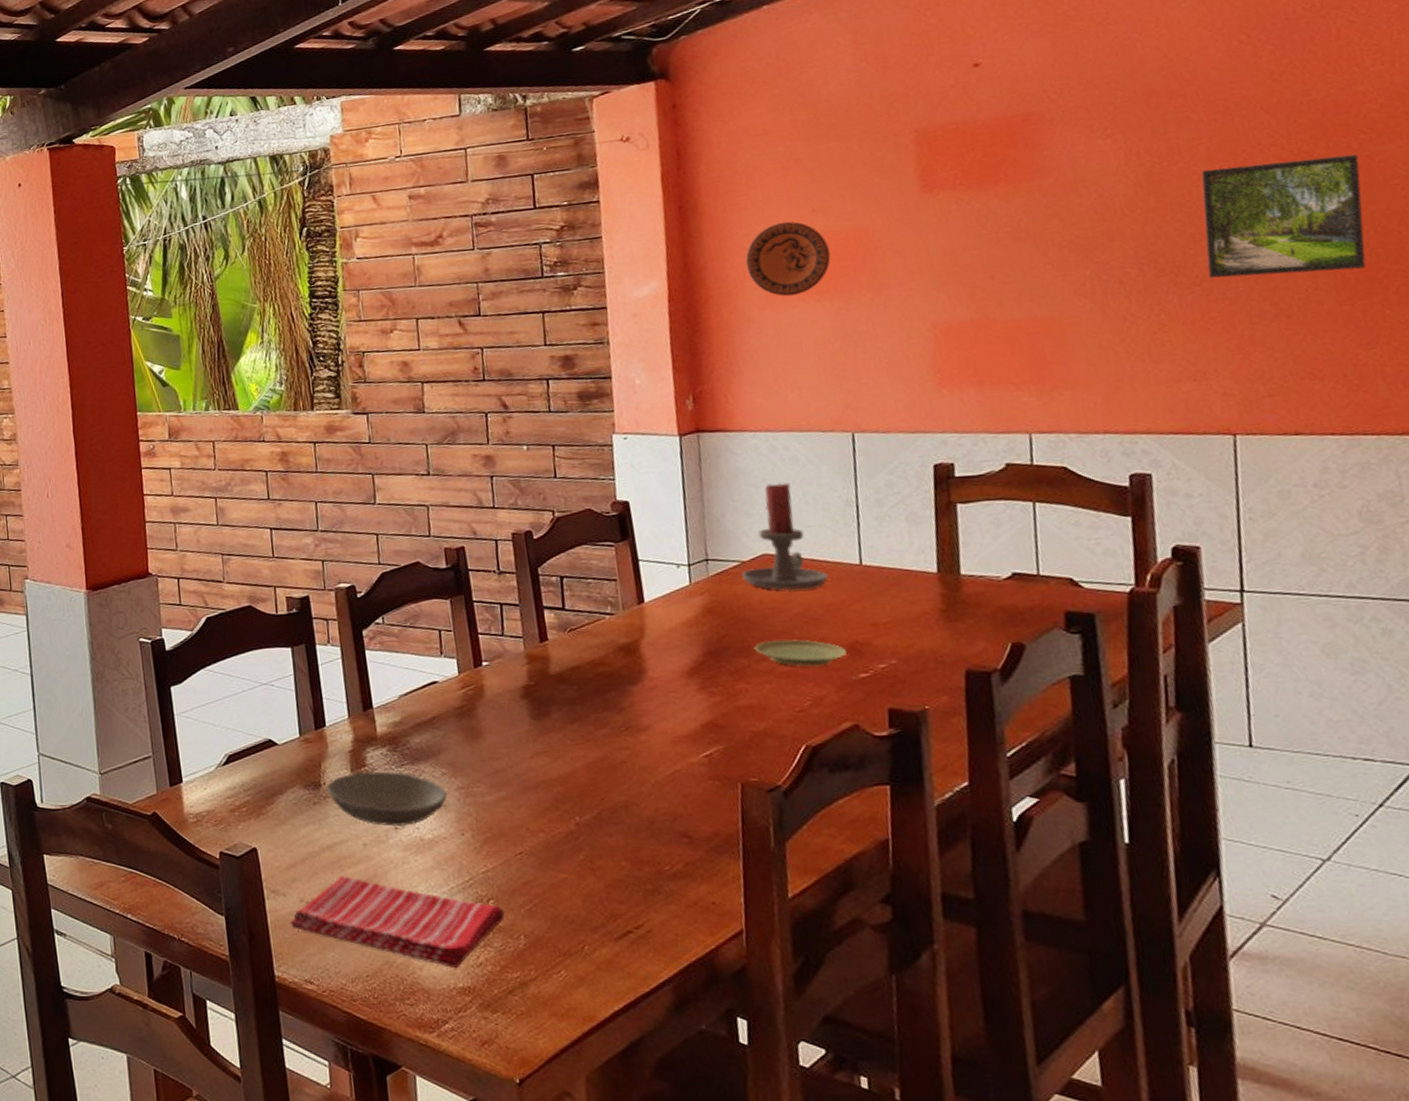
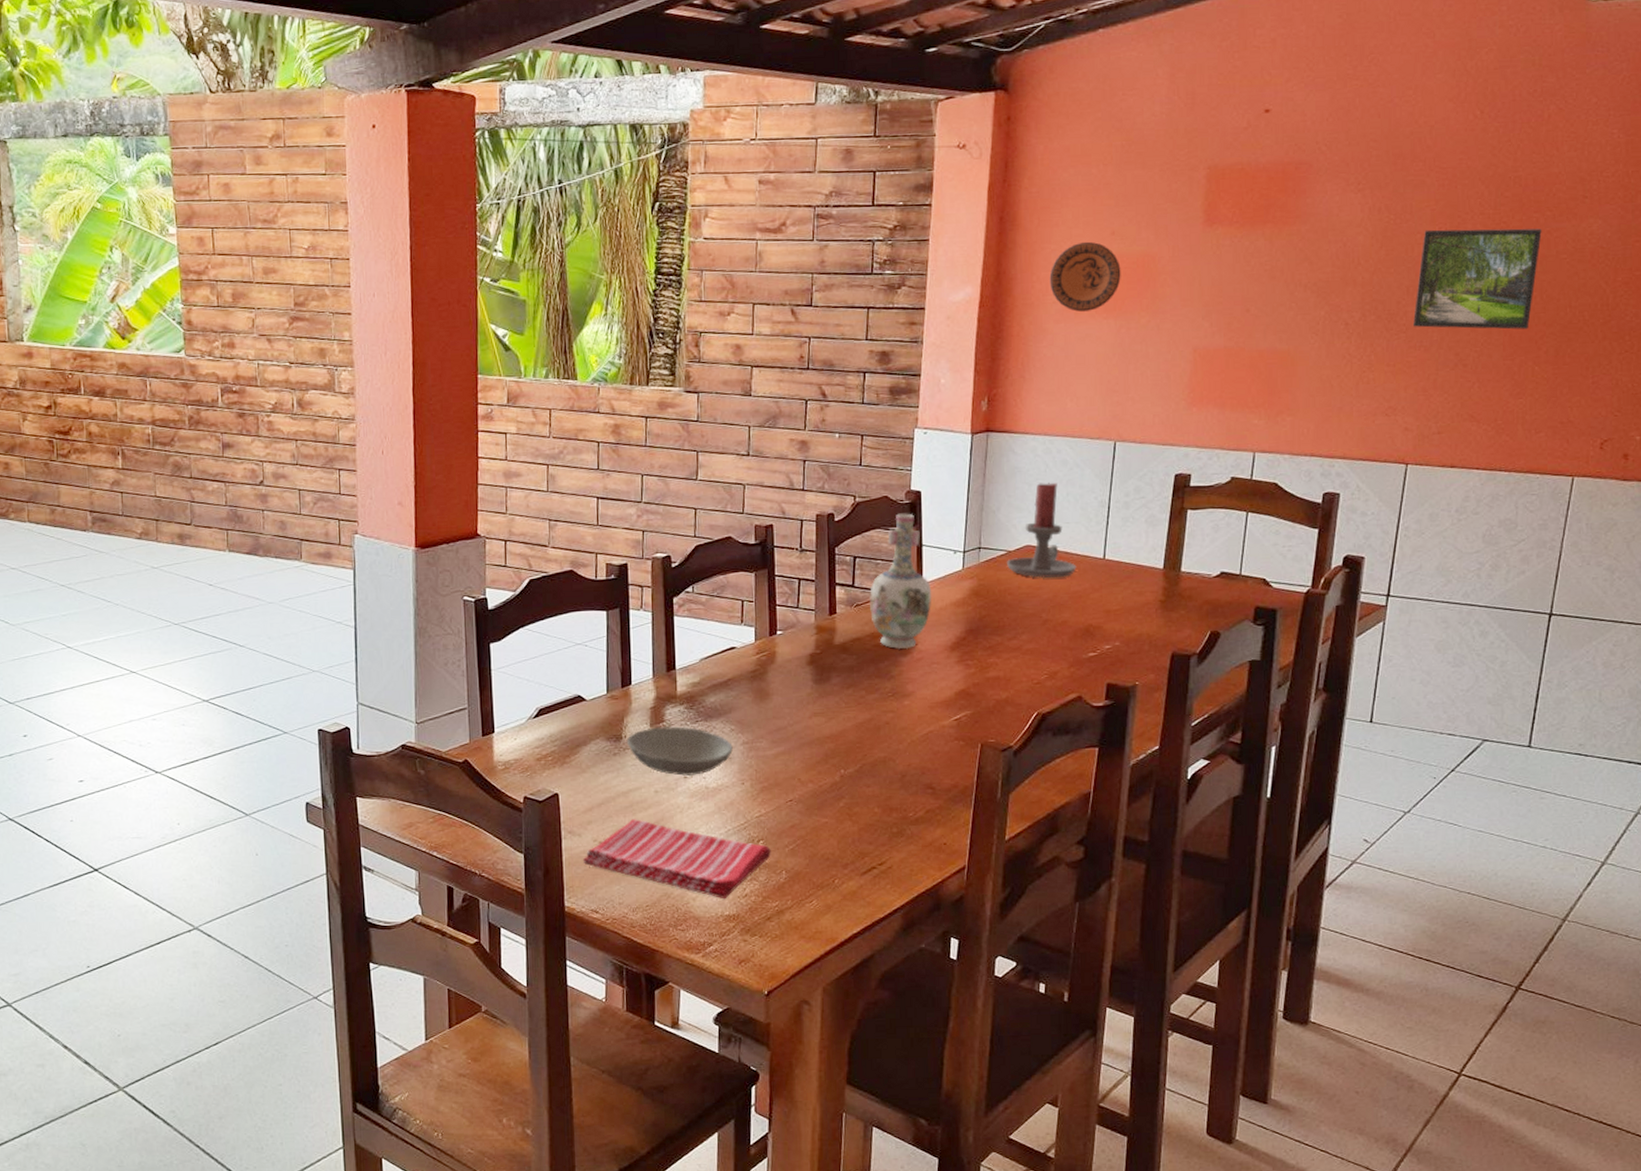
vase: none [584,526,659,677] -> present [870,513,932,649]
plate: present [754,639,847,667] -> none [1008,621,1081,646]

